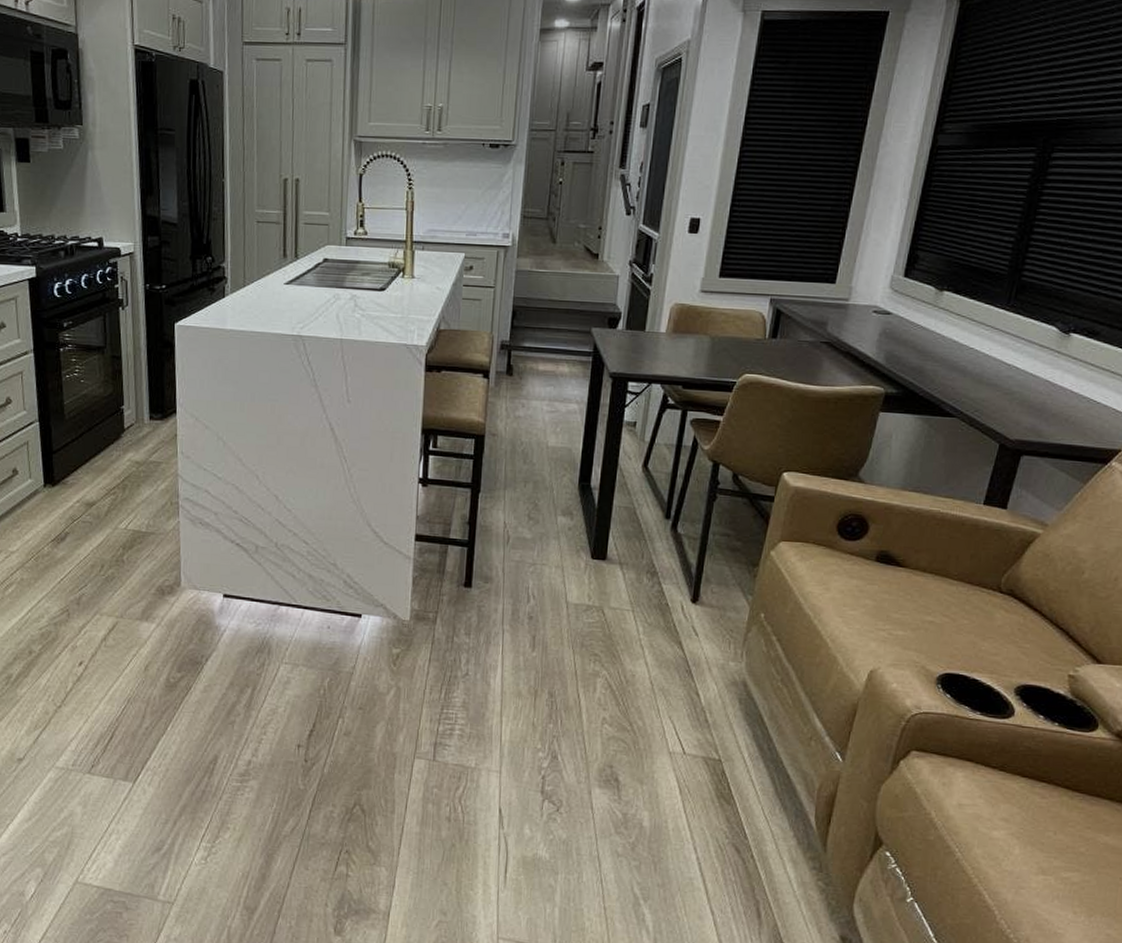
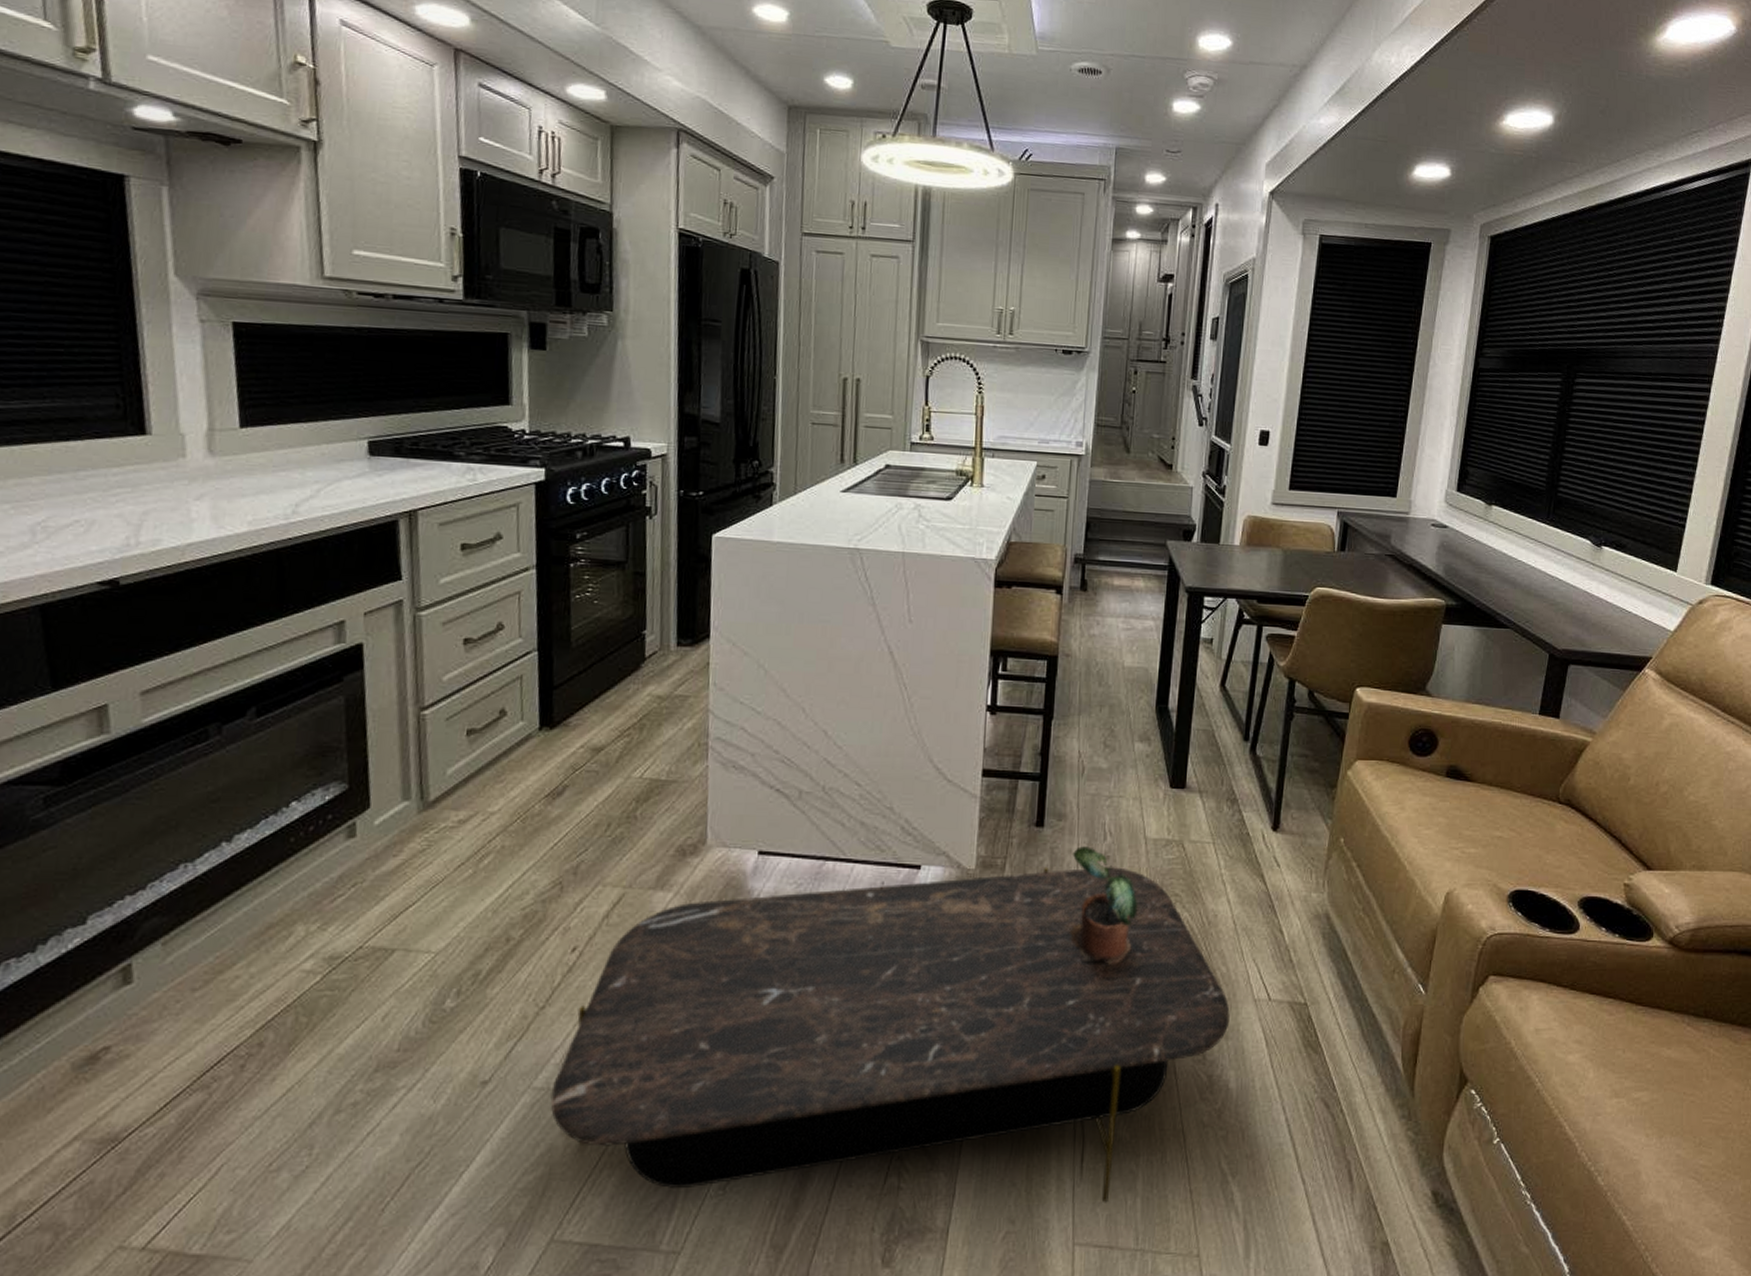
coffee table: none [69,622,646,909] -> present [550,866,1230,1203]
potted plant: none [494,606,559,712] -> present [1069,846,1138,966]

